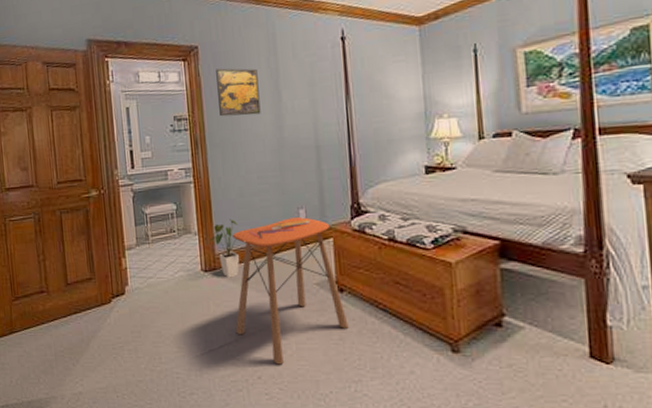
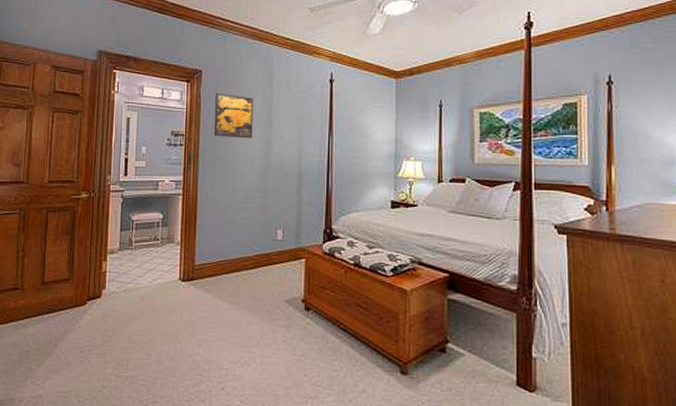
house plant: present [209,219,240,278] -> none [190,232,220,289]
side table: present [232,217,349,365] -> none [205,237,311,377]

